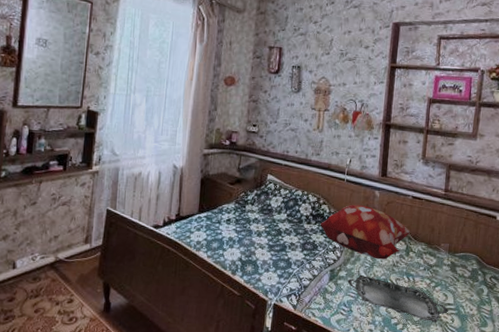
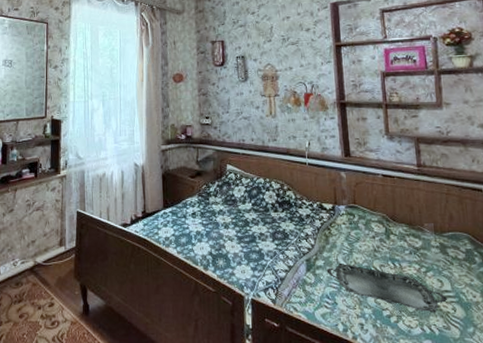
decorative pillow: present [320,204,410,260] -> none [287,188,387,245]

